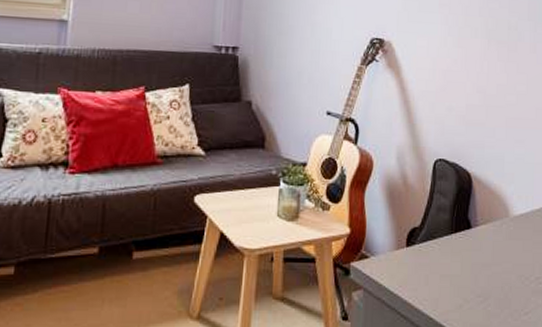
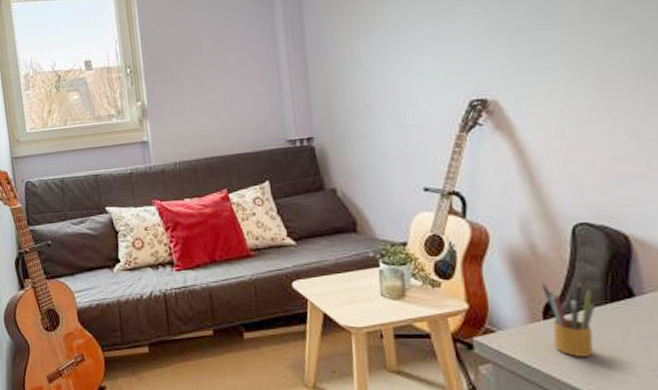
pencil box: none [408,211,444,283] -> present [542,282,594,357]

